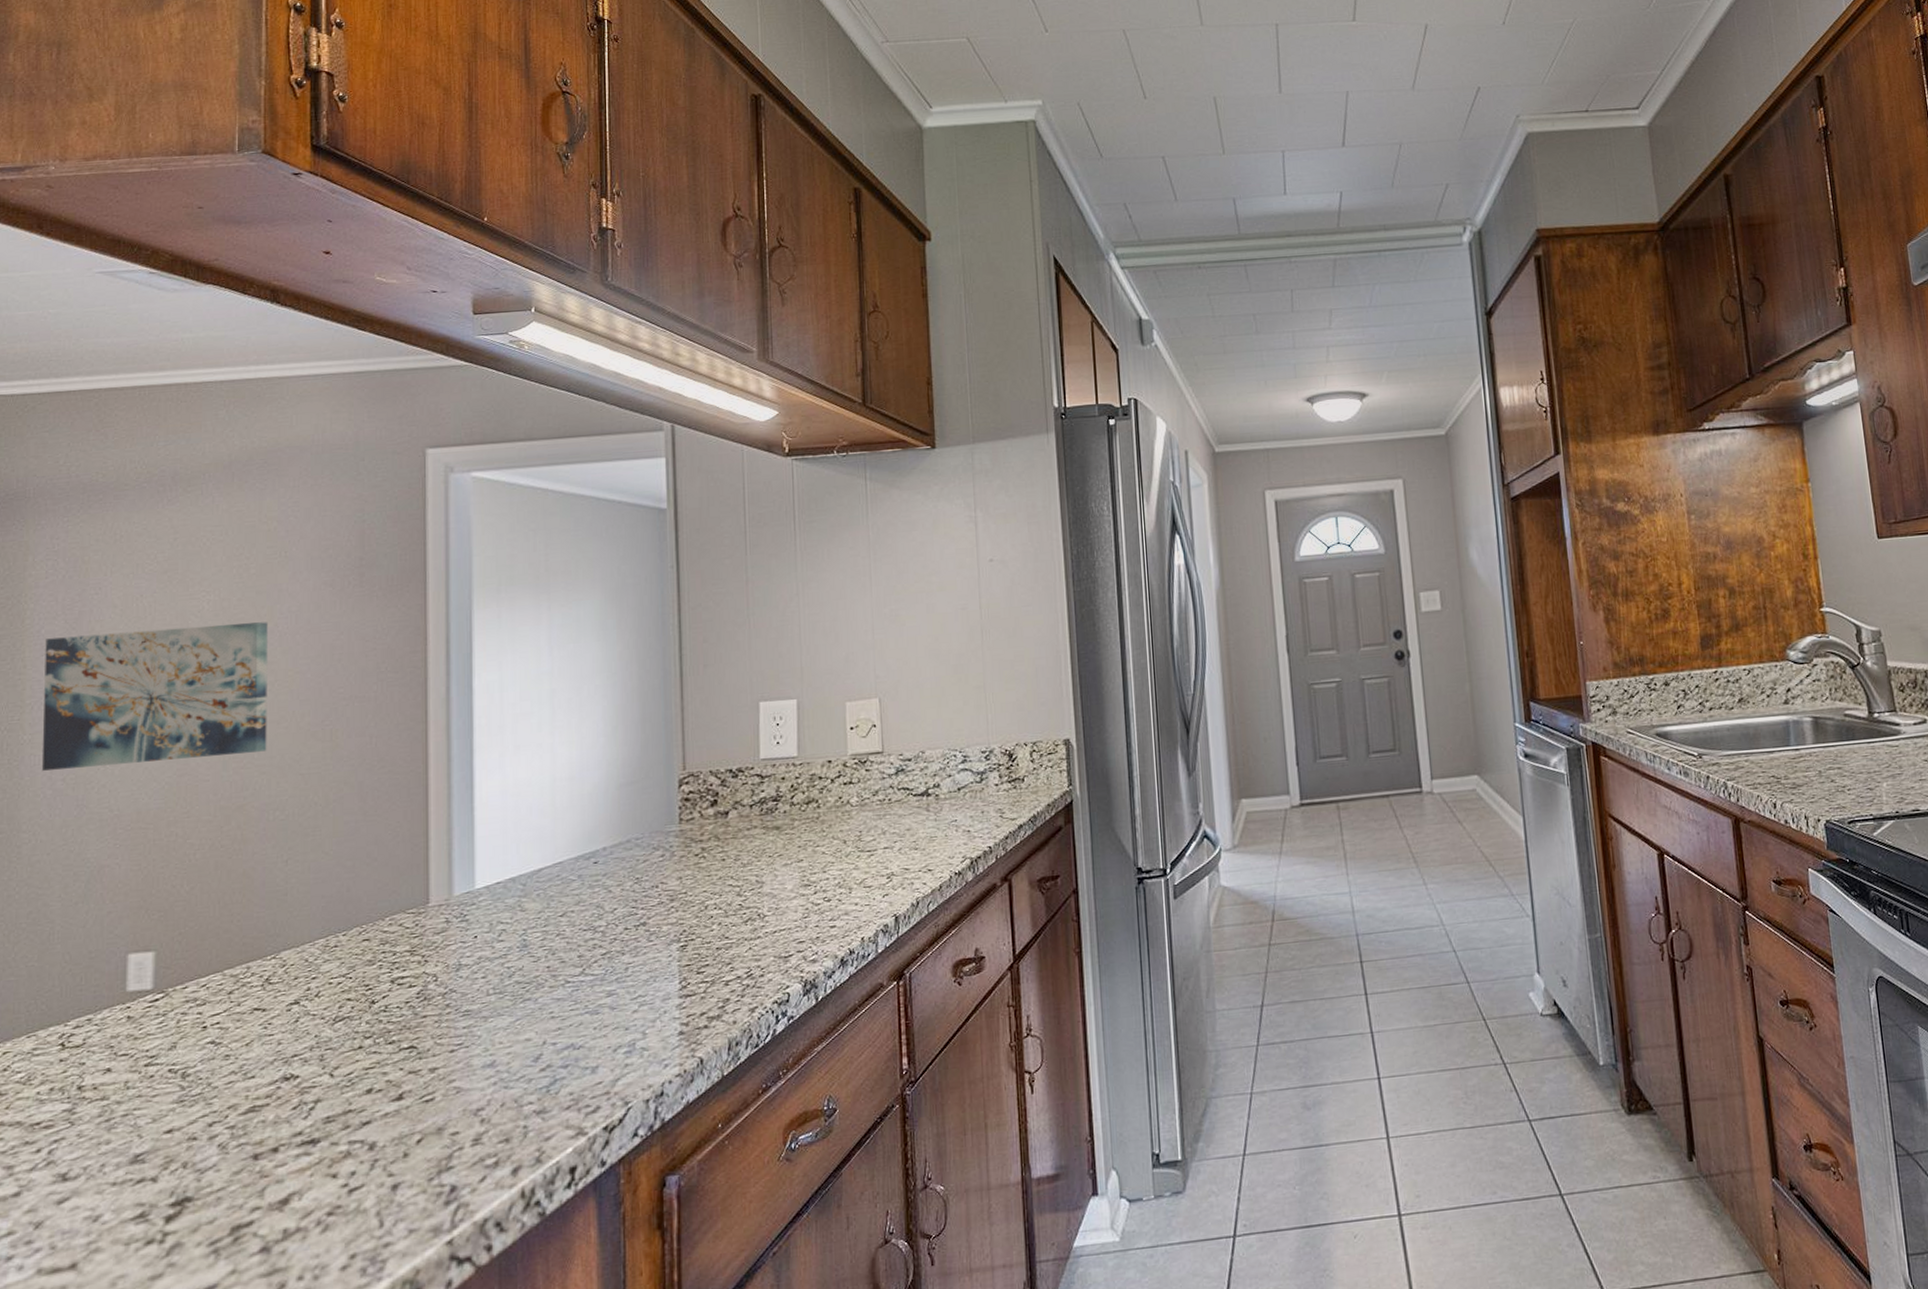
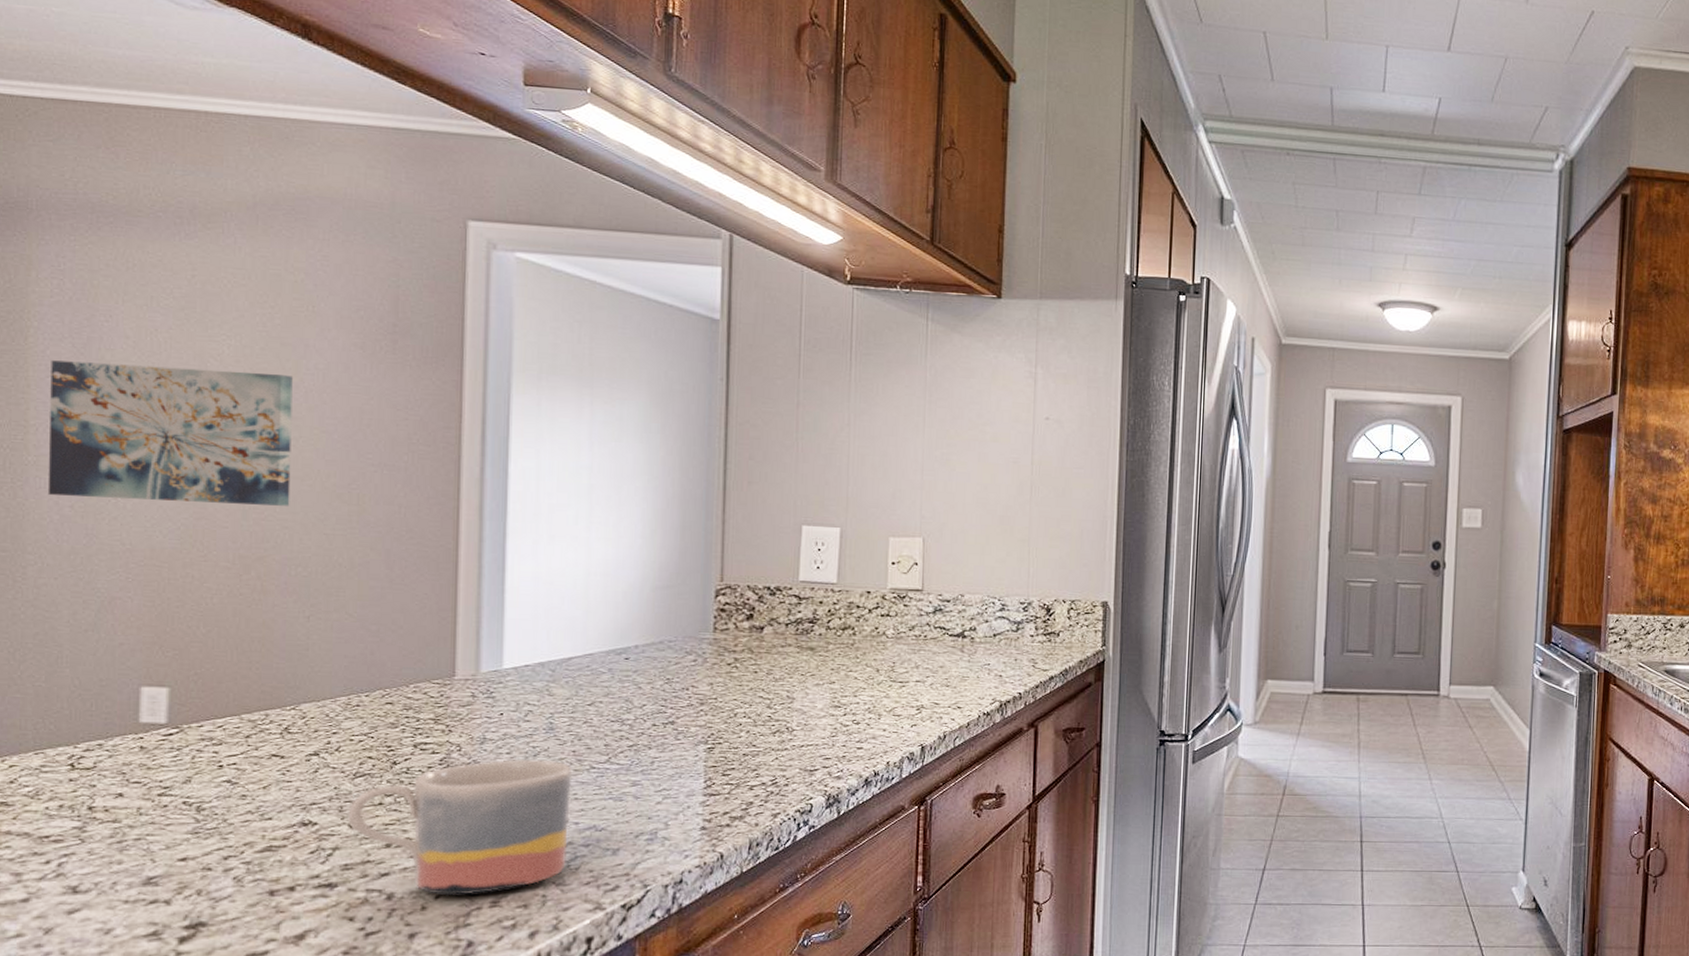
mug: none [329,979,548,1139] -> present [348,759,573,896]

